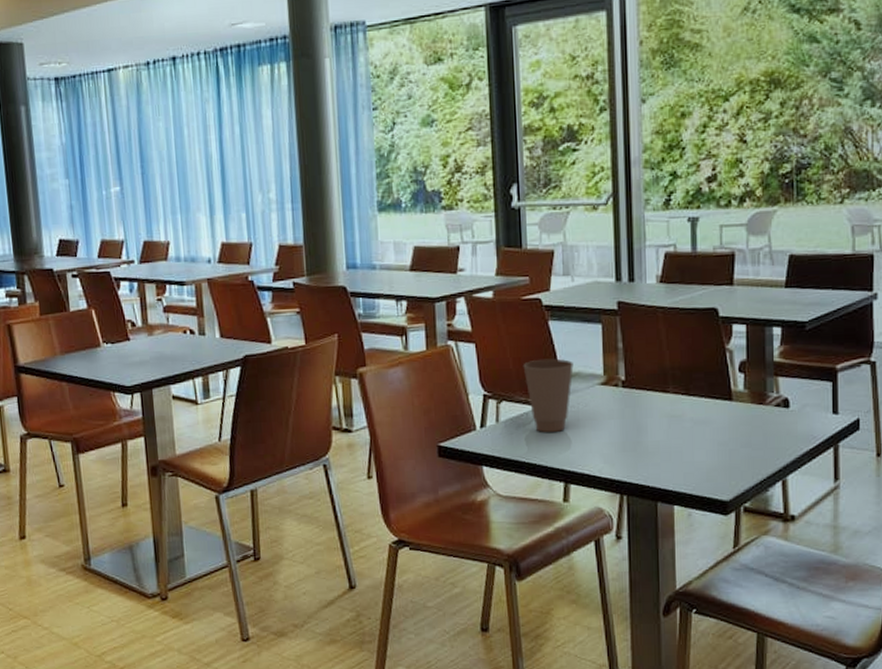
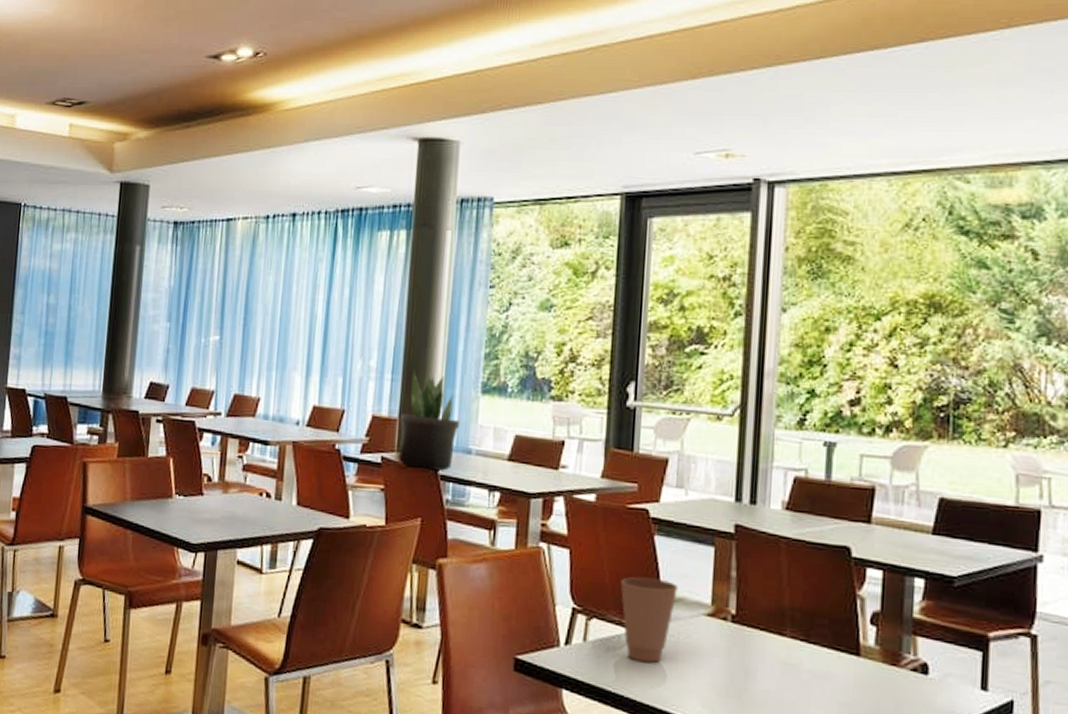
planter: none [305,197,362,290] -> present [399,370,461,471]

